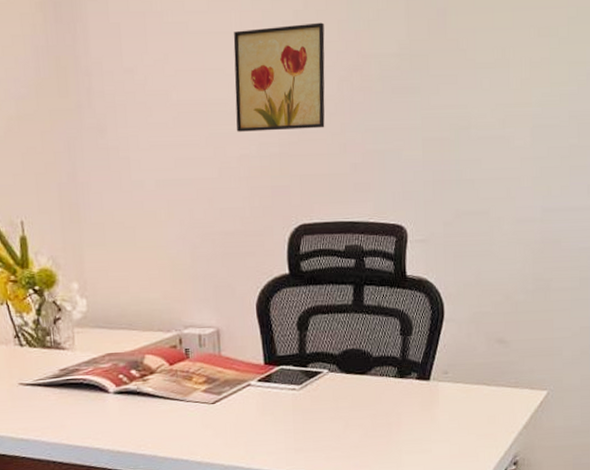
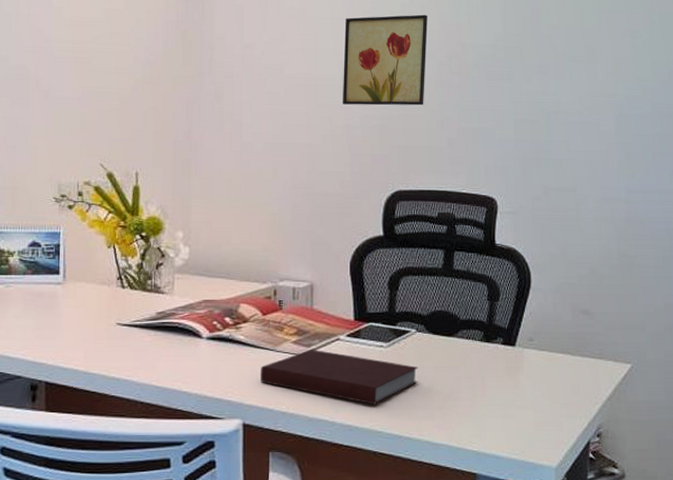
notebook: none [171,396,333,449] -> present [260,349,418,405]

